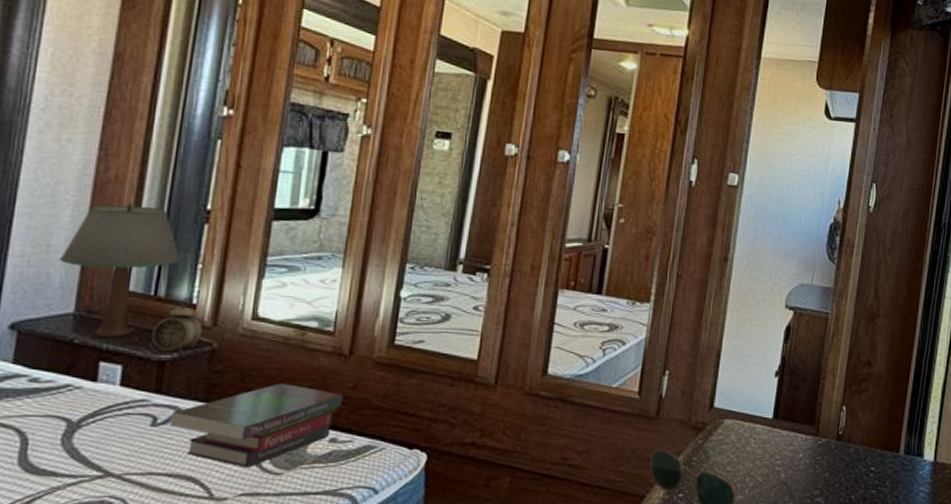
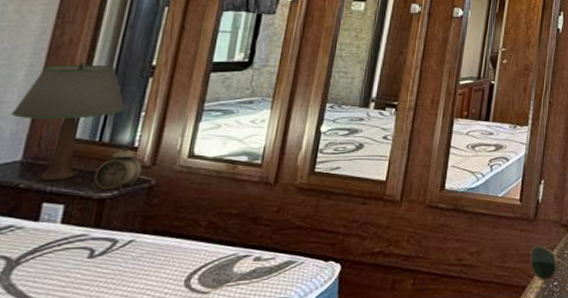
books: present [170,383,344,468] -> none [106,211,269,290]

